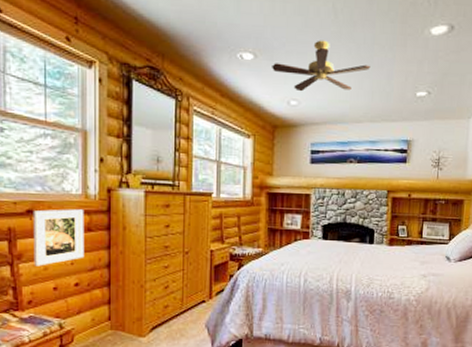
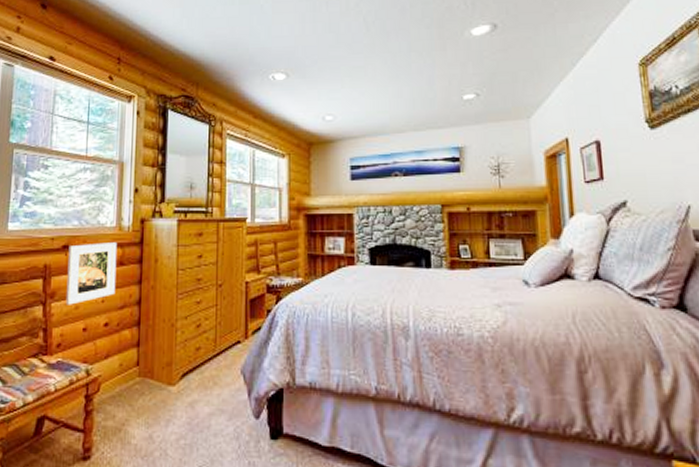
ceiling fan: present [272,40,371,92] -> none [305,53,409,106]

